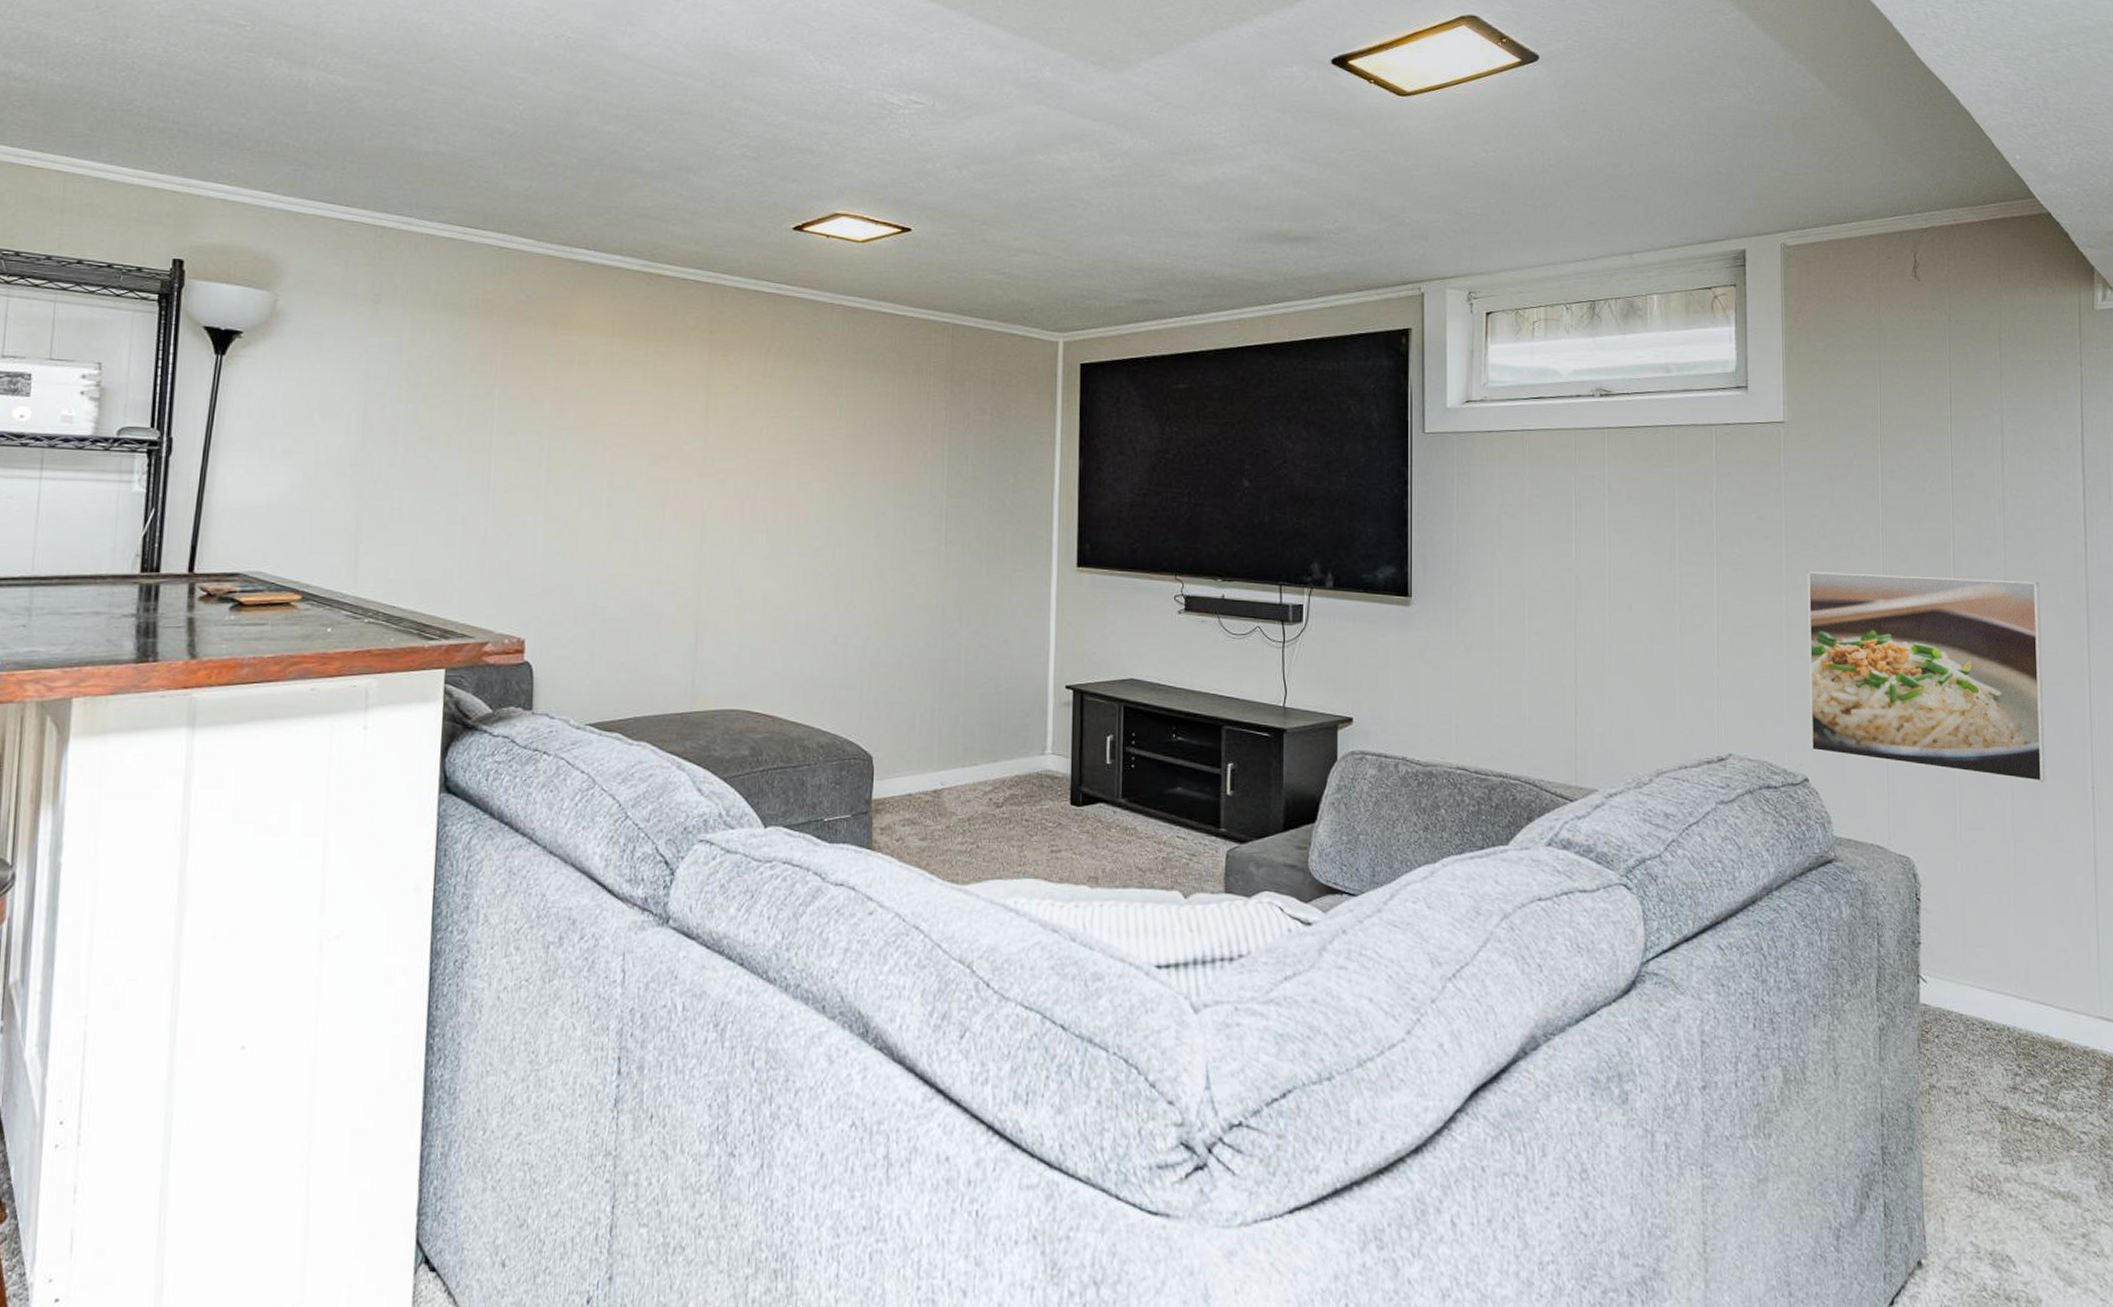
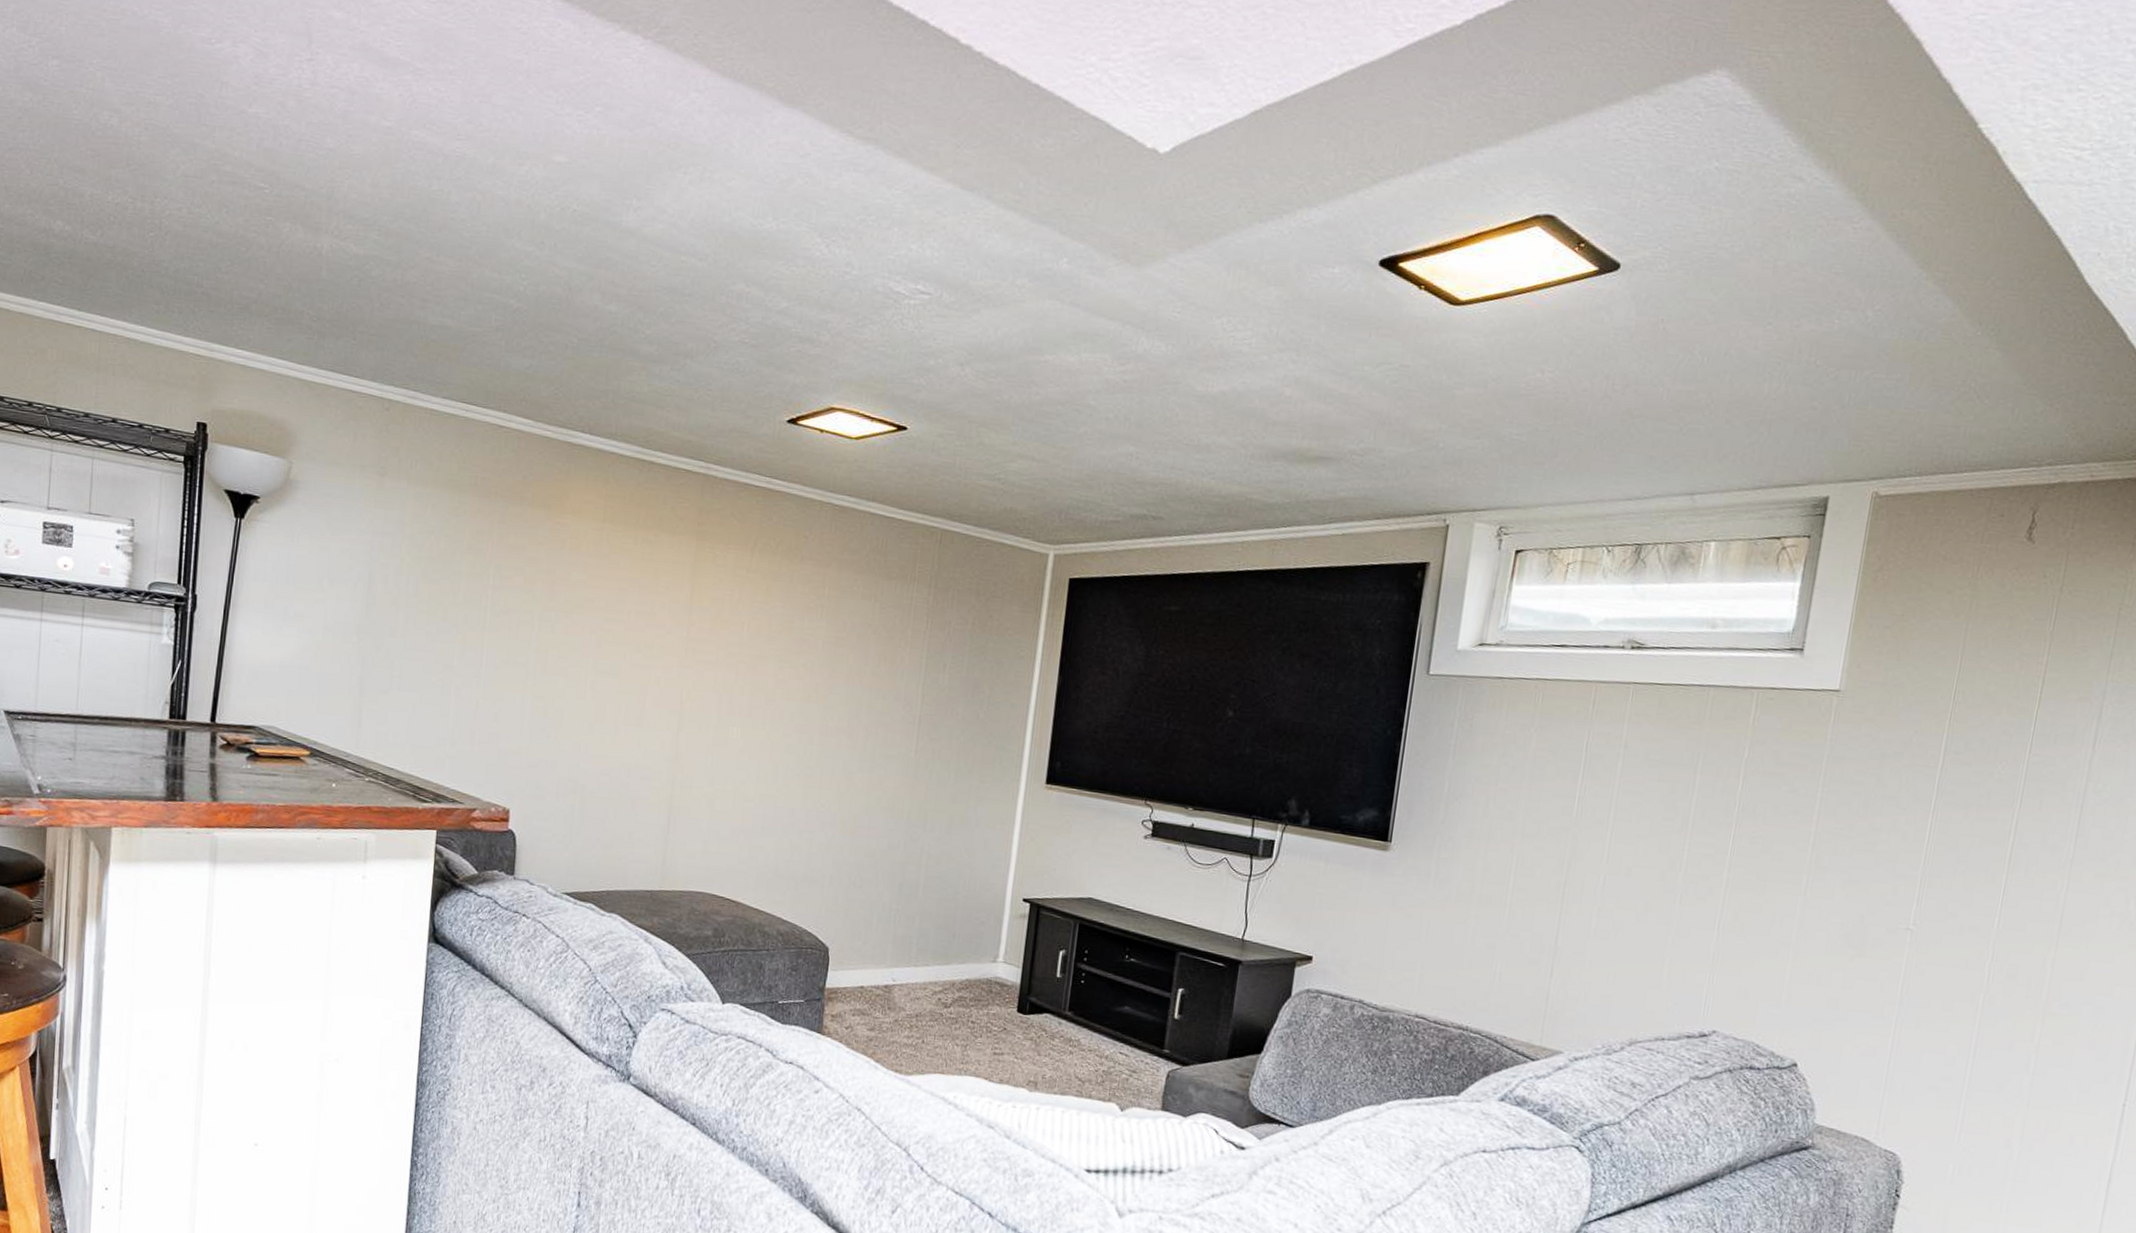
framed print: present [1808,571,2046,783] -> none [1806,852,2109,1095]

